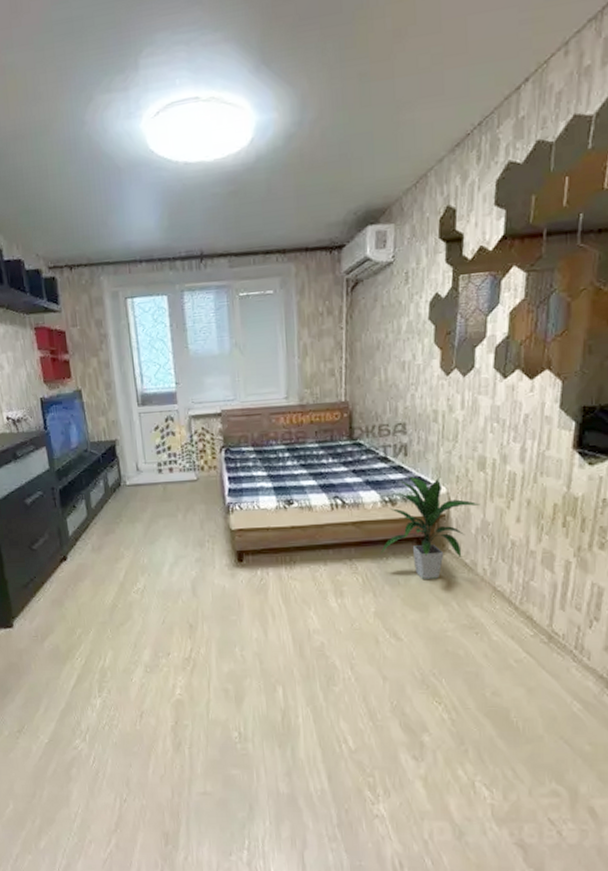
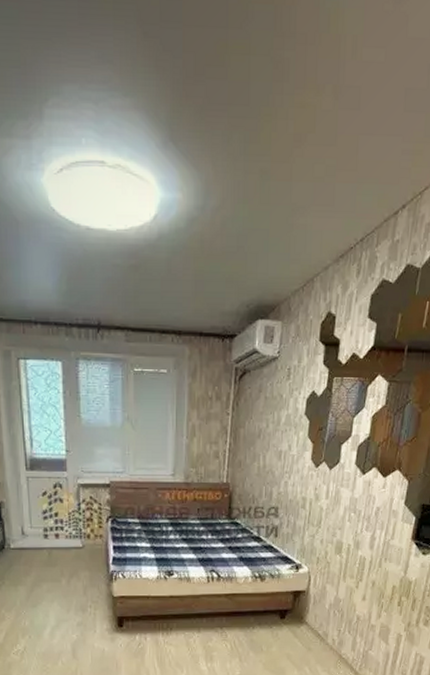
indoor plant: present [380,477,480,579] -> none [247,556,335,647]

